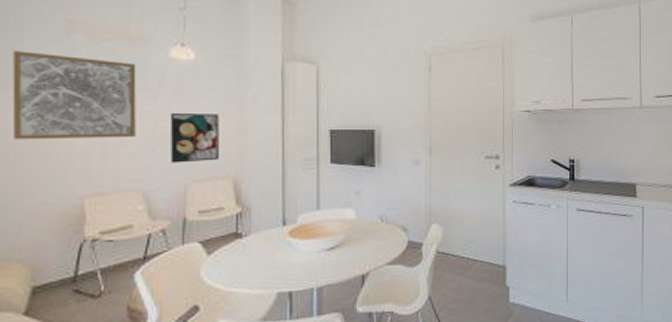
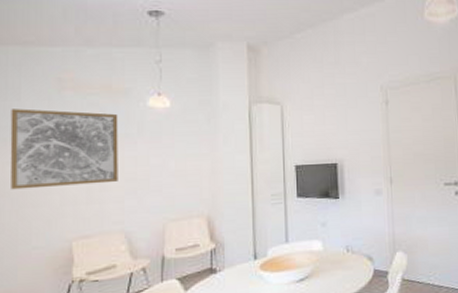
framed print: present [171,113,219,163] -> none [150,156,193,204]

